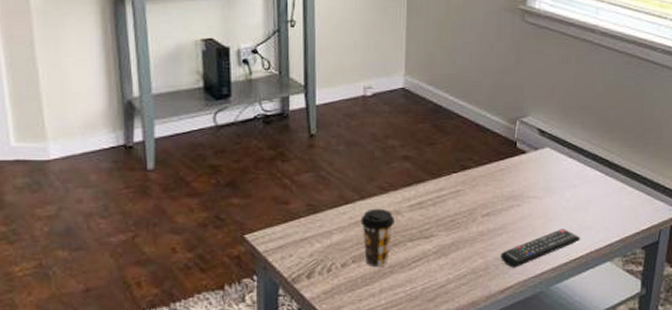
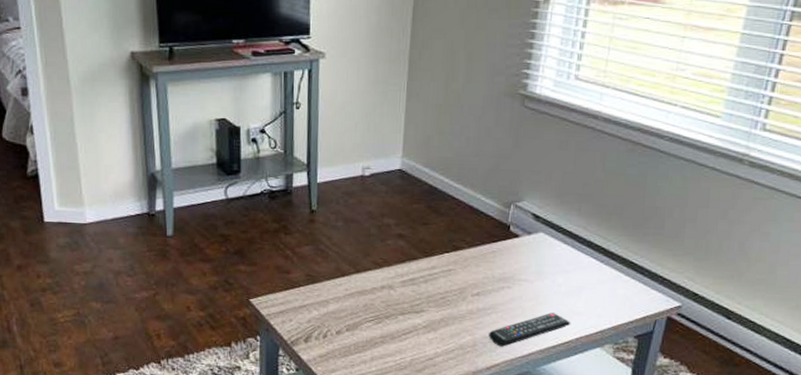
coffee cup: present [360,208,394,268] -> none [355,282,387,337]

